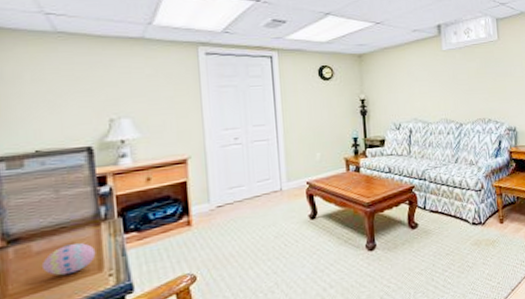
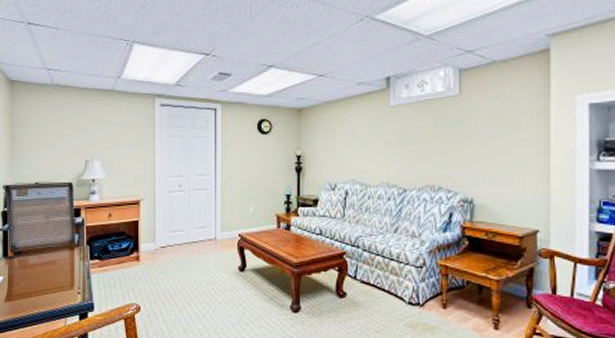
decorative egg: present [41,243,96,276] -> none [34,262,70,287]

